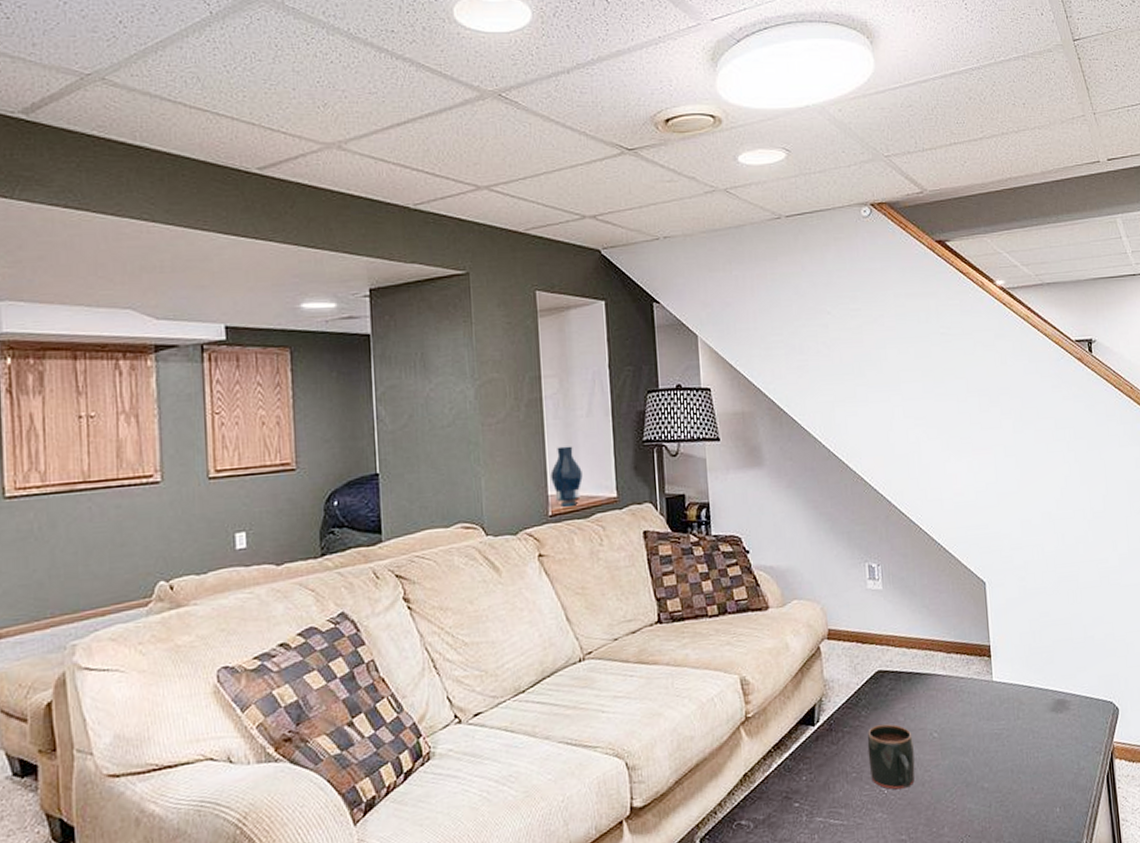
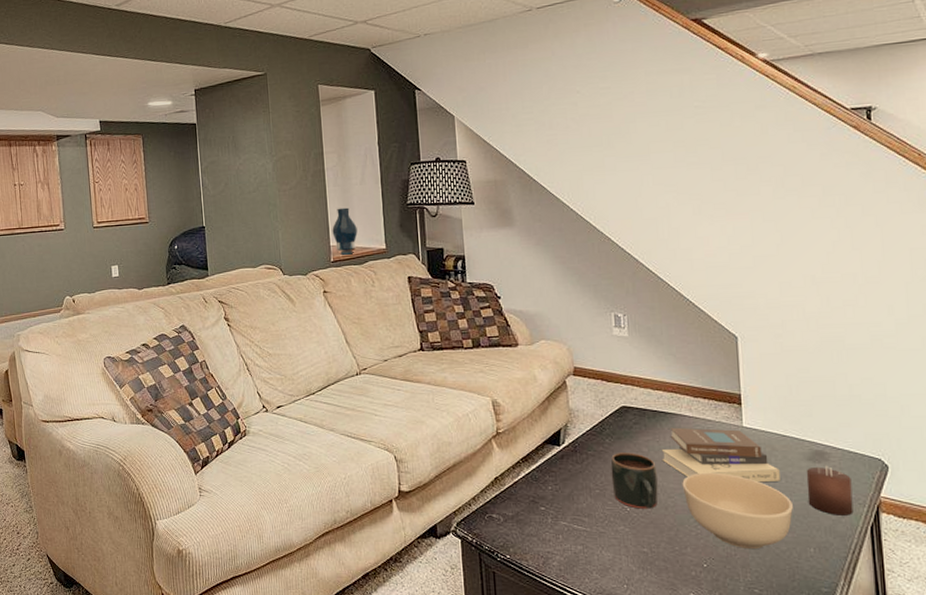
books: none [917,685,1028,746] -> present [661,427,780,483]
bowl: none [938,735,1040,819] -> present [682,472,793,550]
candle: none [1050,714,1092,768] -> present [806,465,854,516]

